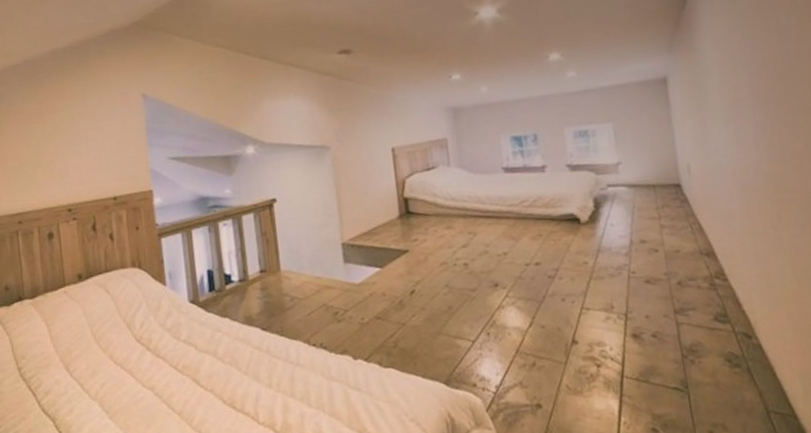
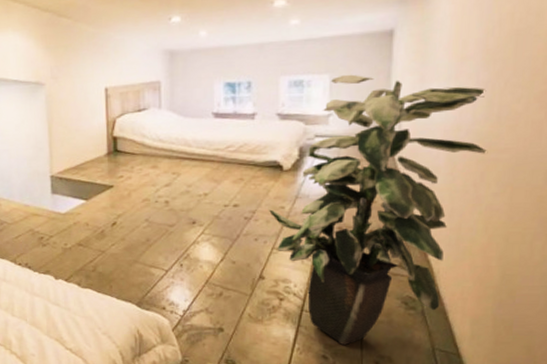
indoor plant: none [572,121,780,415] -> present [269,74,488,346]

